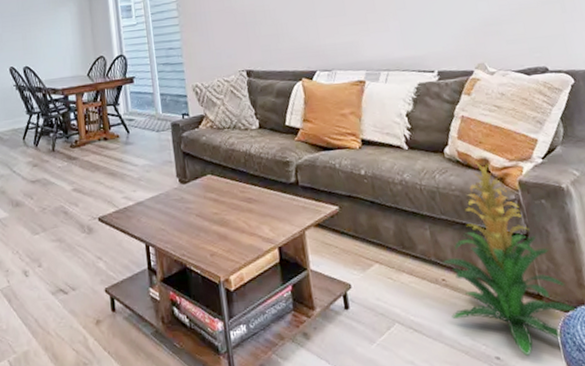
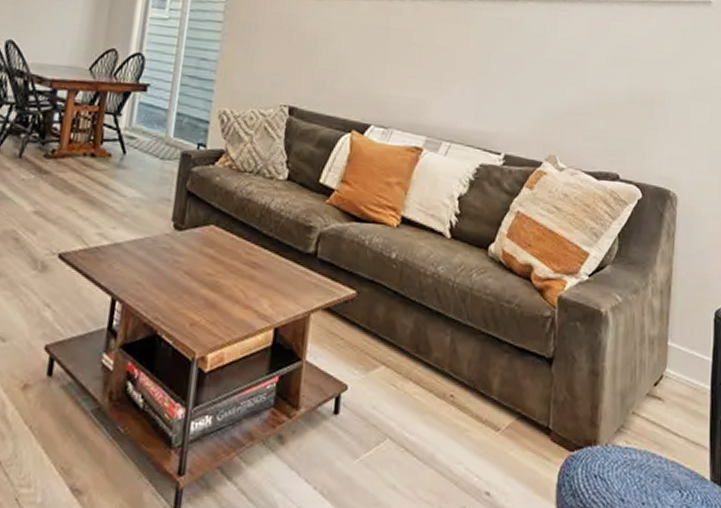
indoor plant: present [443,159,578,356] -> none [450,263,583,494]

